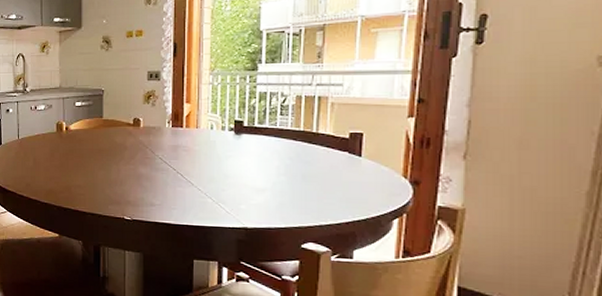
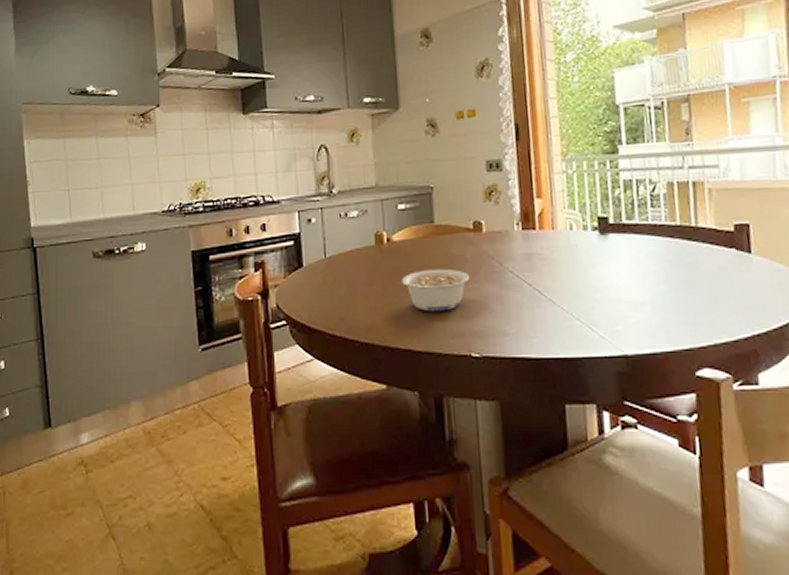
legume: none [72,152,128,185] -> present [399,268,470,312]

